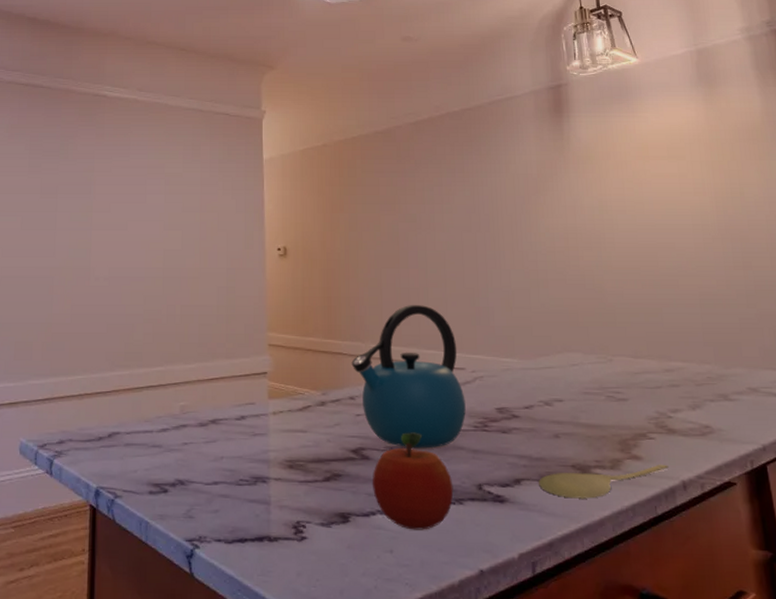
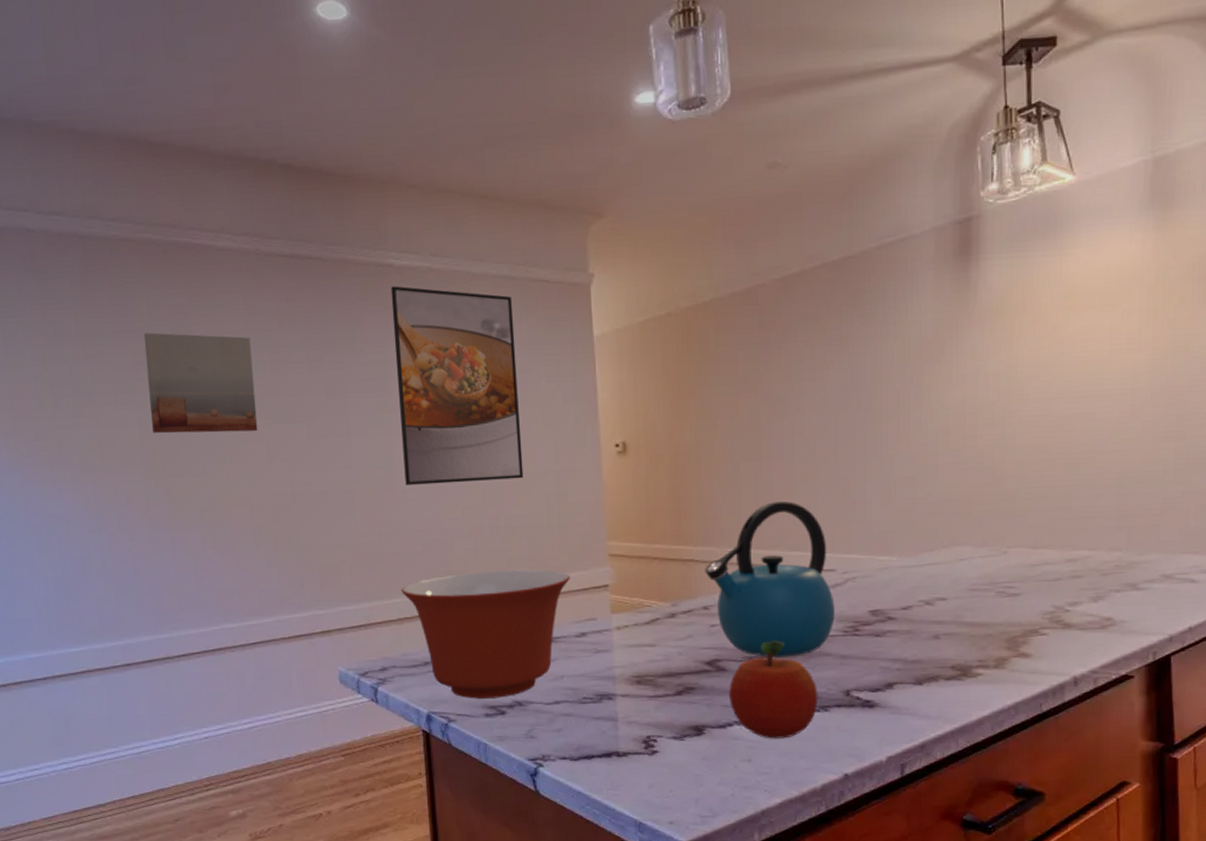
mixing bowl: none [84,353,234,476] -> present [401,569,570,699]
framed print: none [98,111,200,274] -> present [390,285,524,485]
spoon: present [539,464,669,499] -> none [913,660,1060,700]

